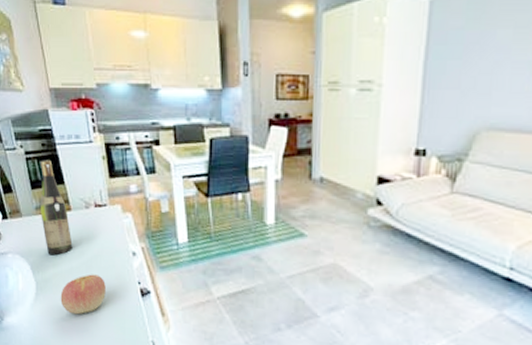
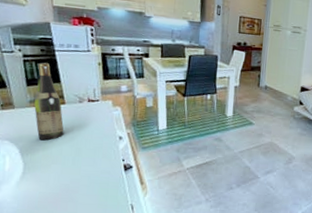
apple: present [60,274,106,315] -> none [47,155,93,188]

